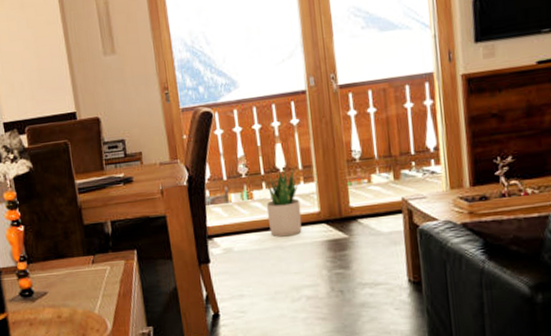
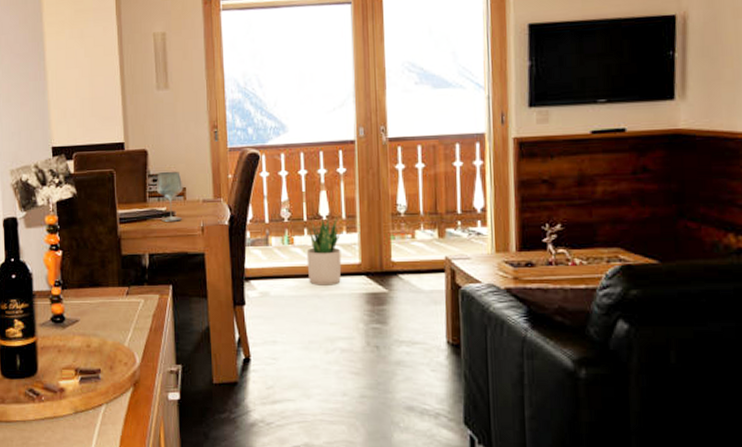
wine glass: none [111,136,140,188] -> present [156,171,184,222]

